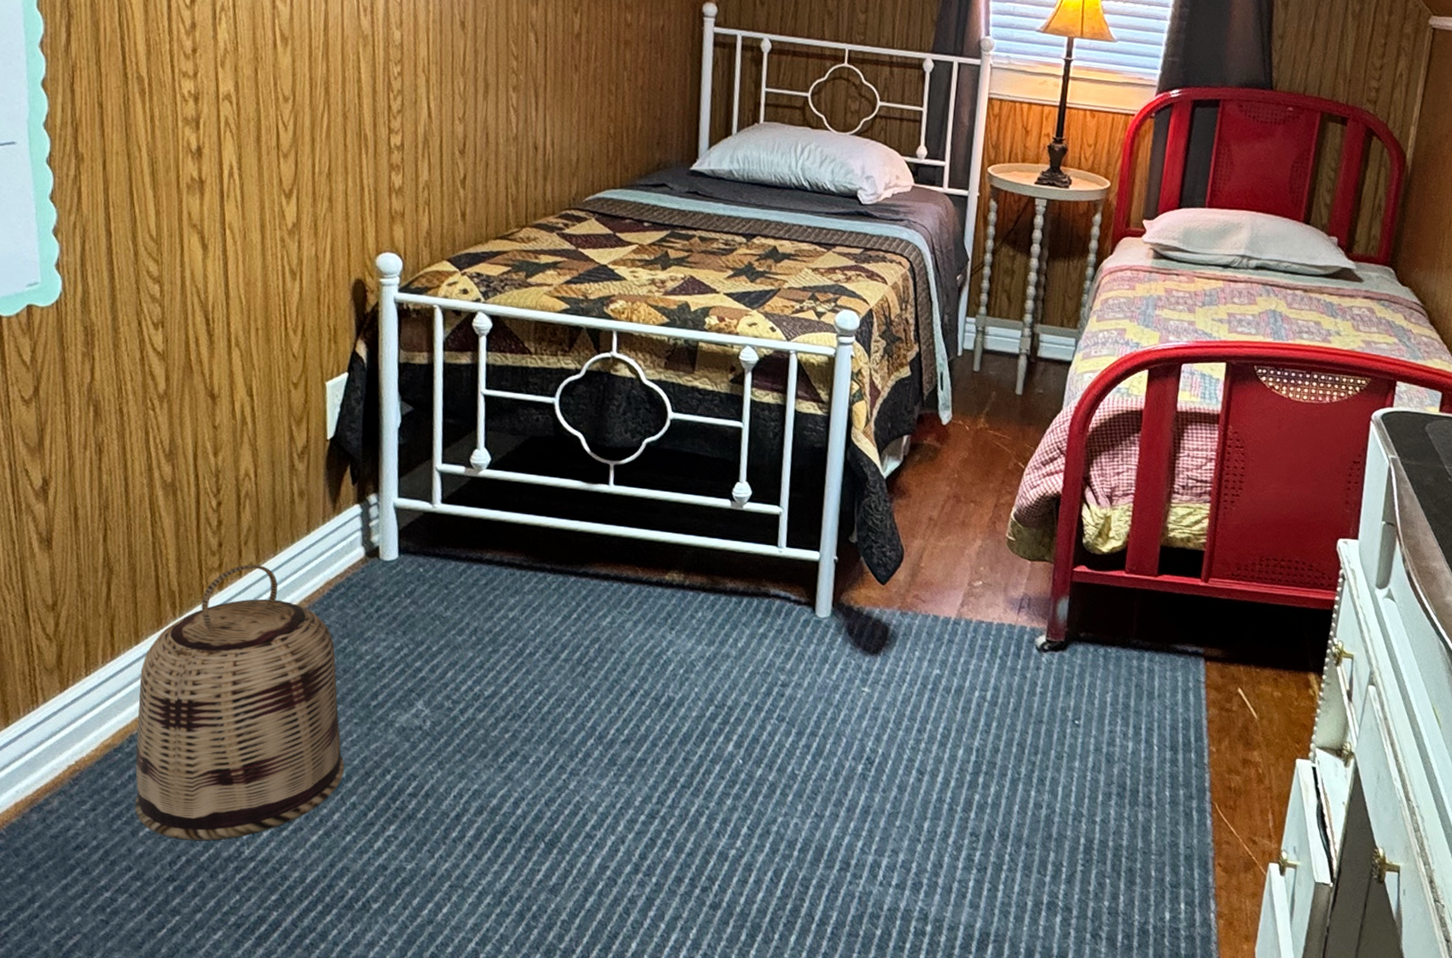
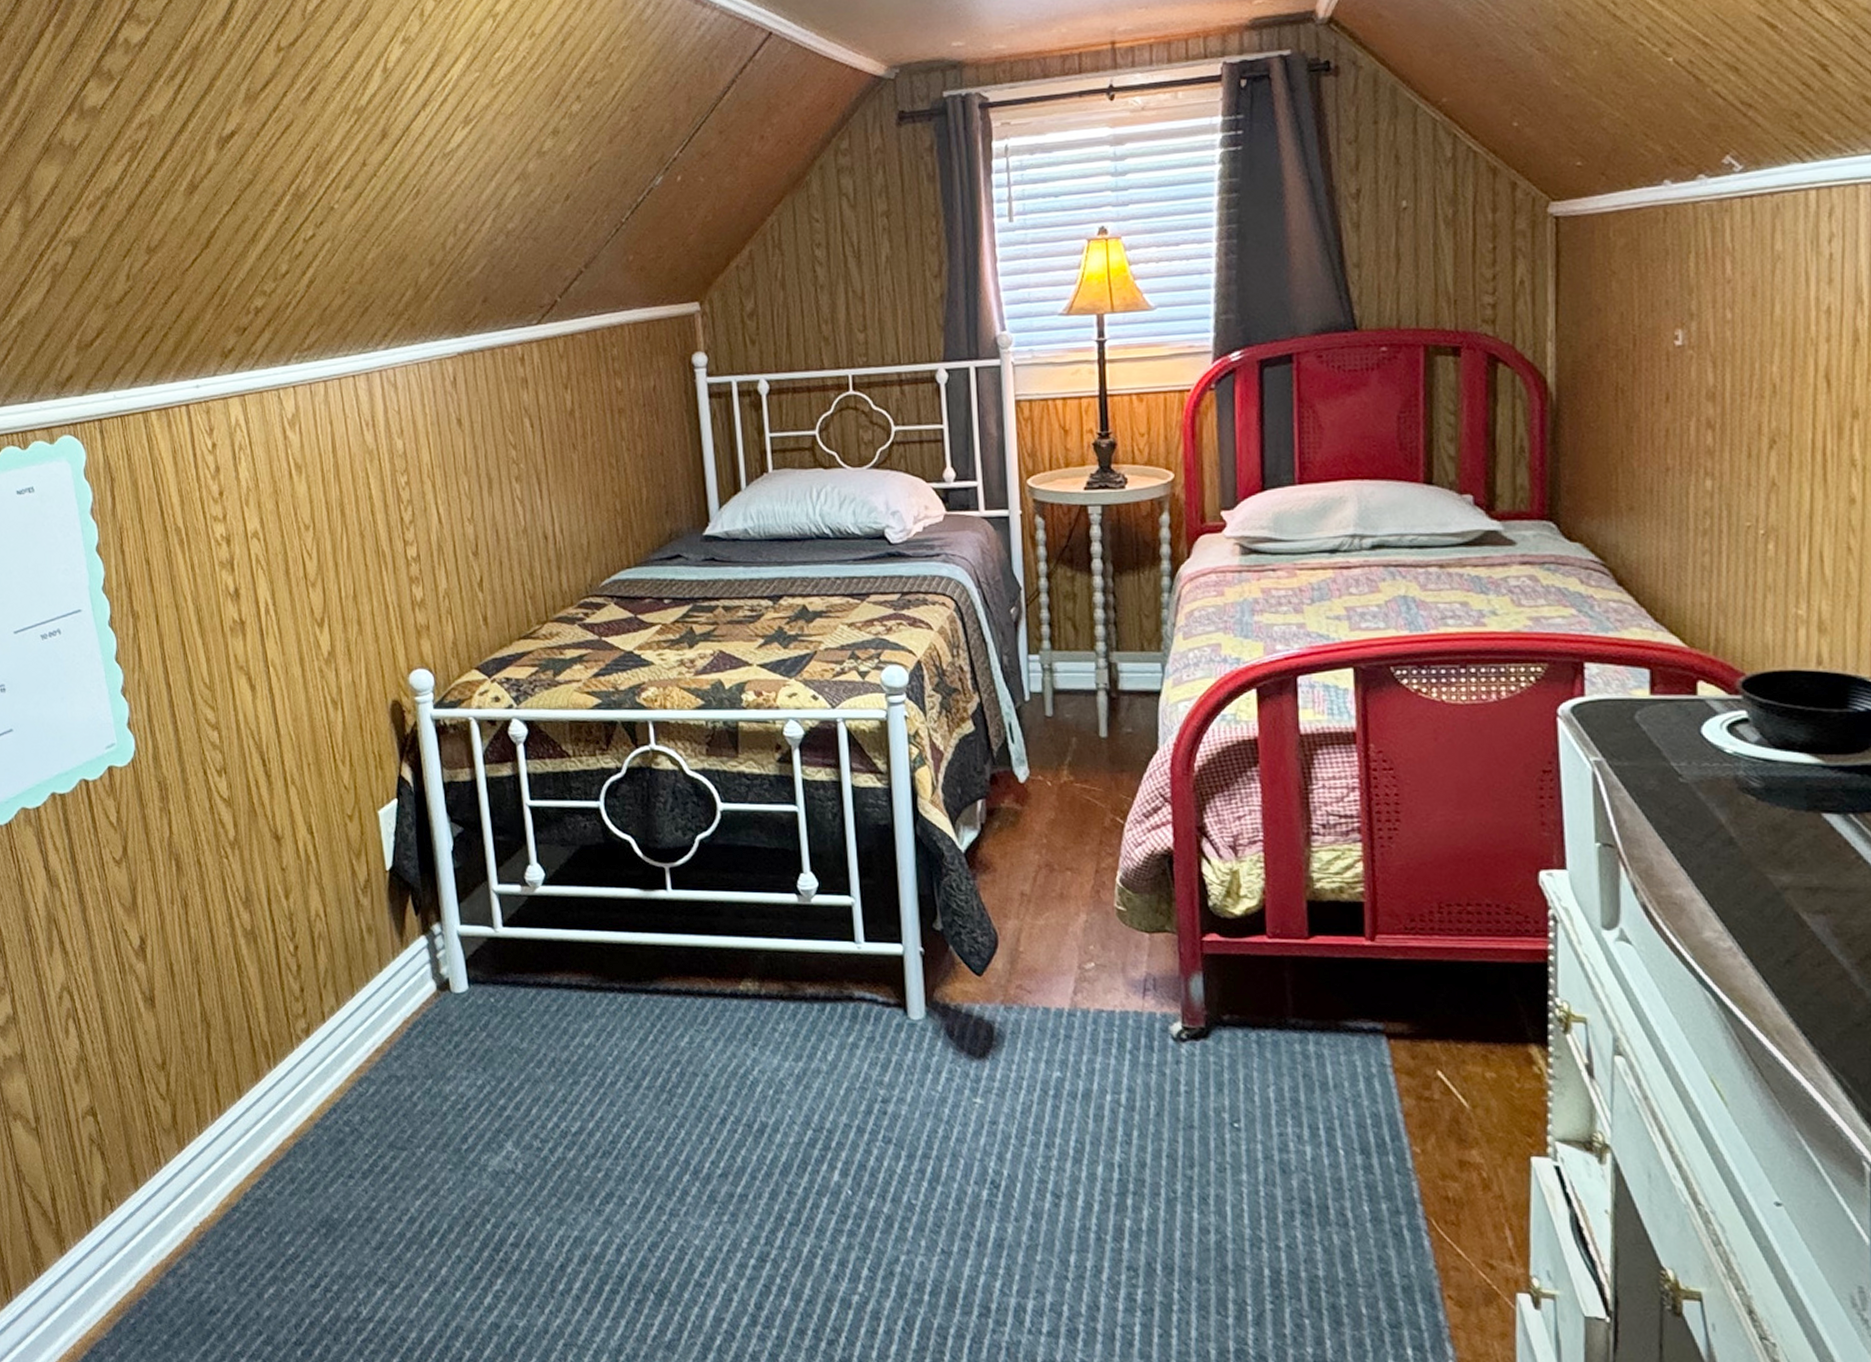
basket: present [134,564,345,841] -> none [246,1008,446,1302]

